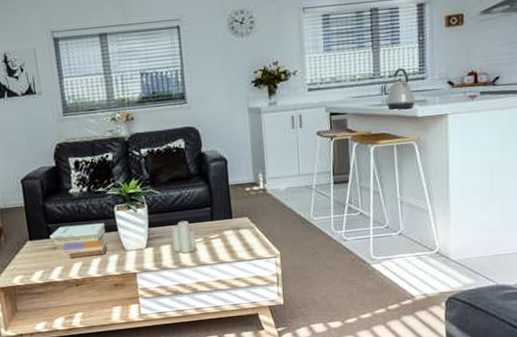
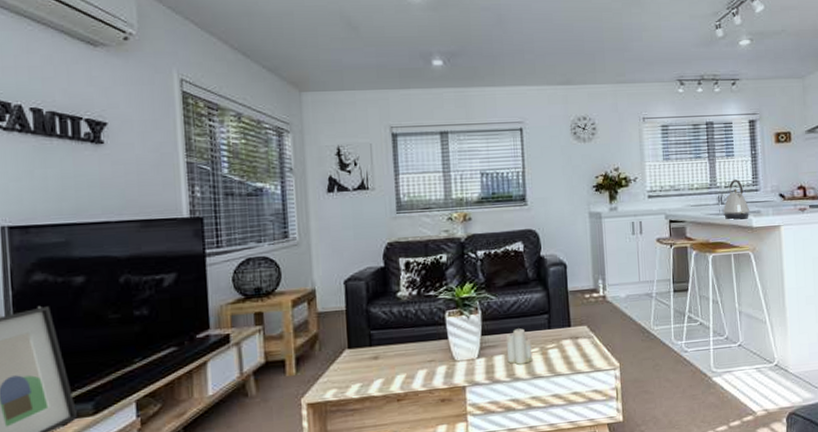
books: present [50,223,107,259] -> none [371,330,435,371]

